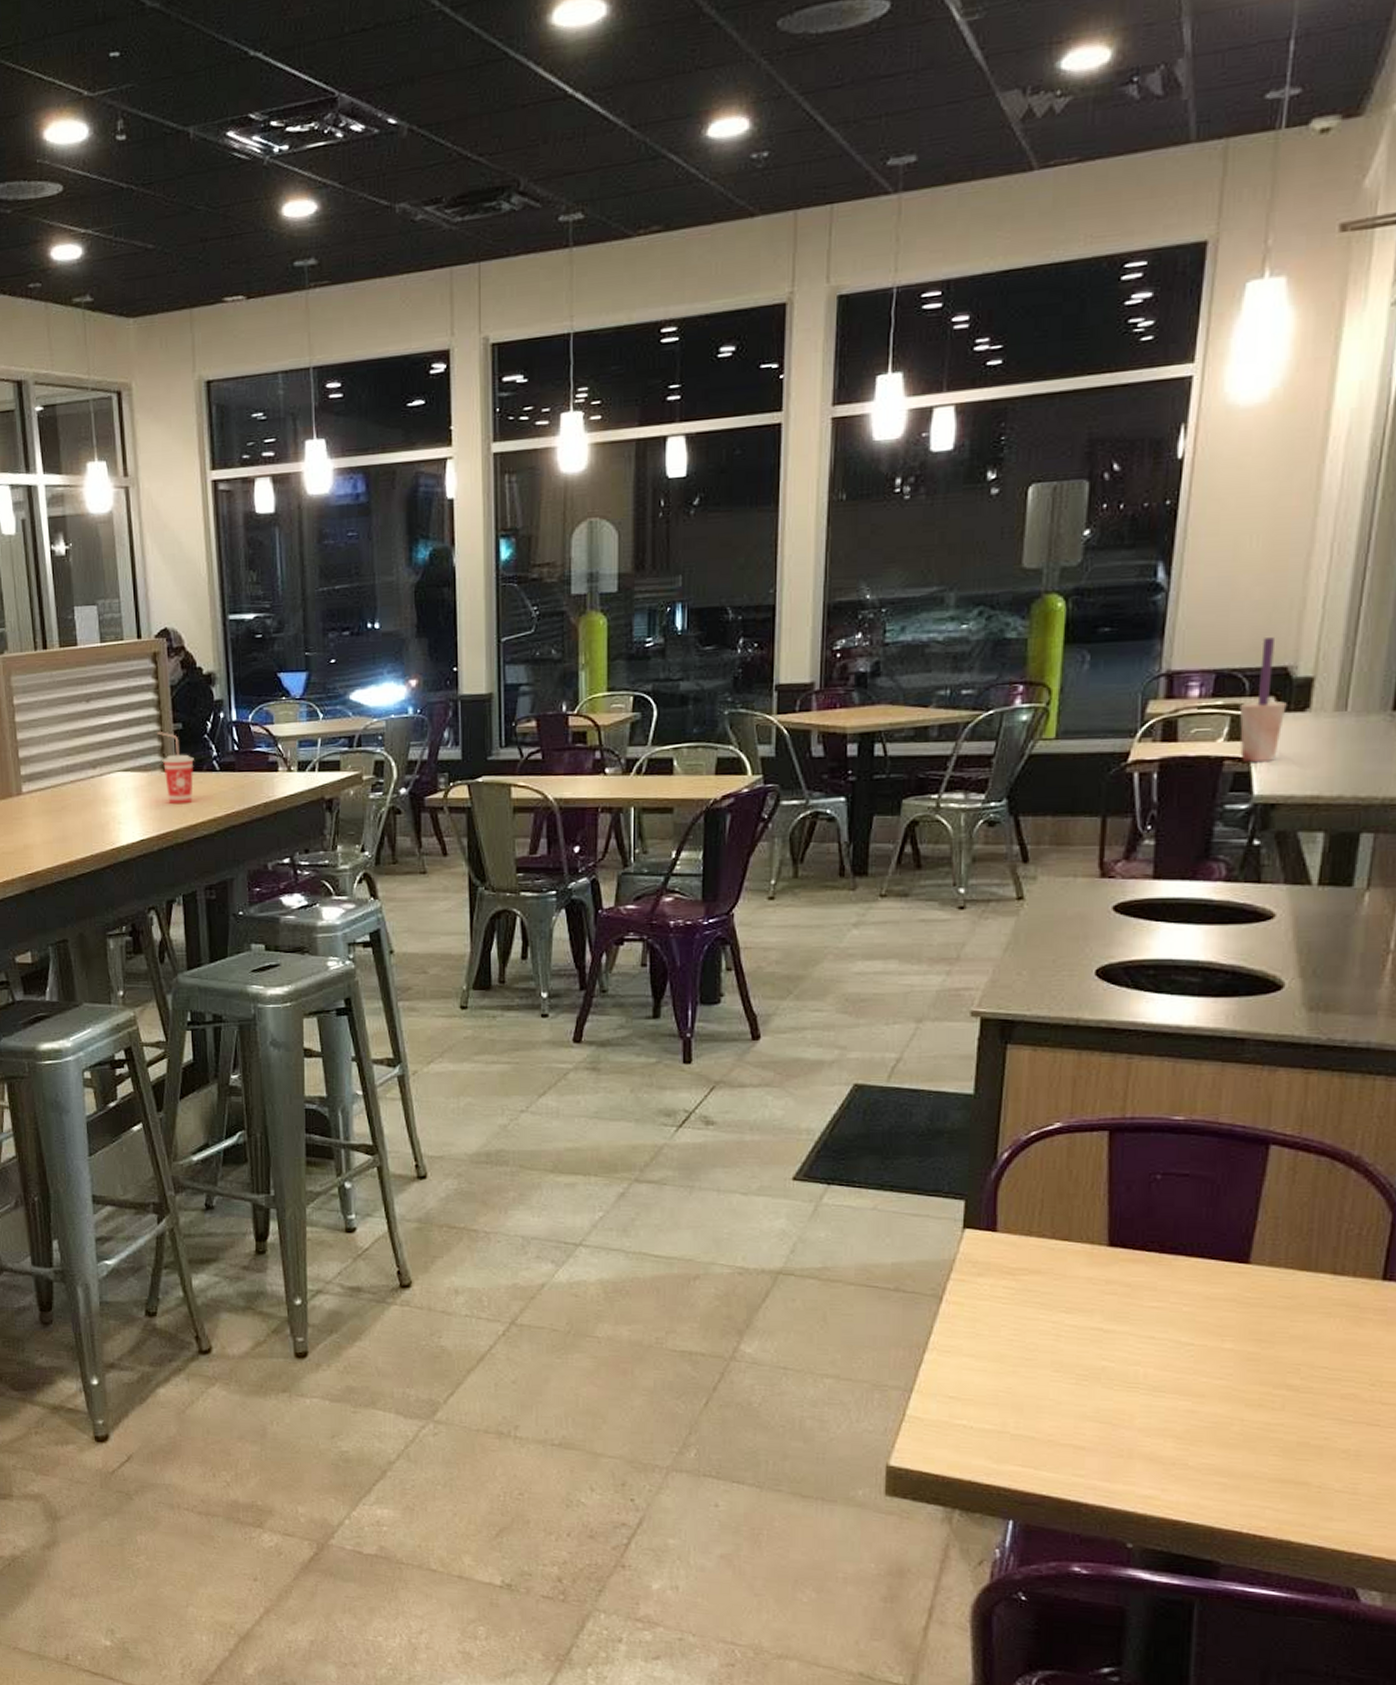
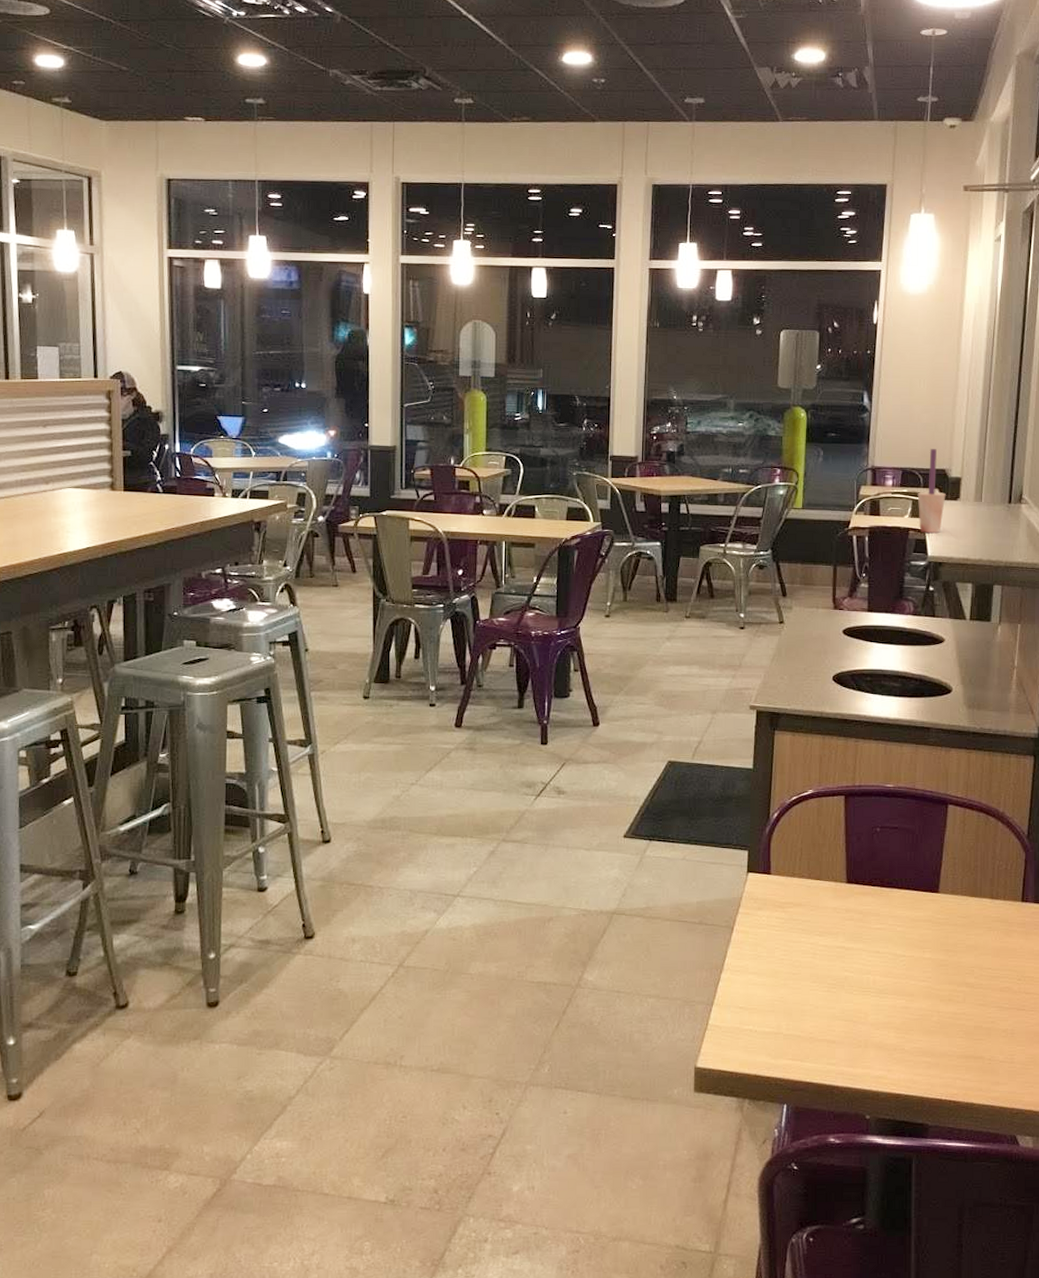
beverage cup: present [156,730,194,805] -> none [106,456,140,519]

